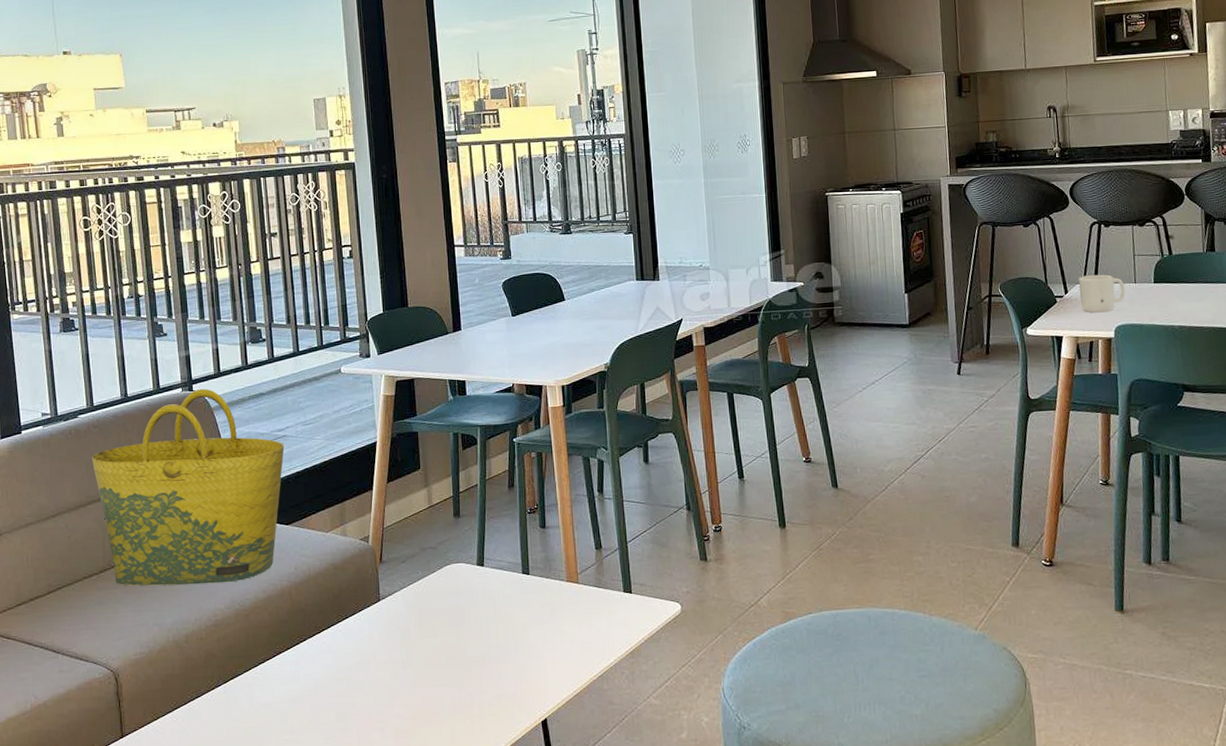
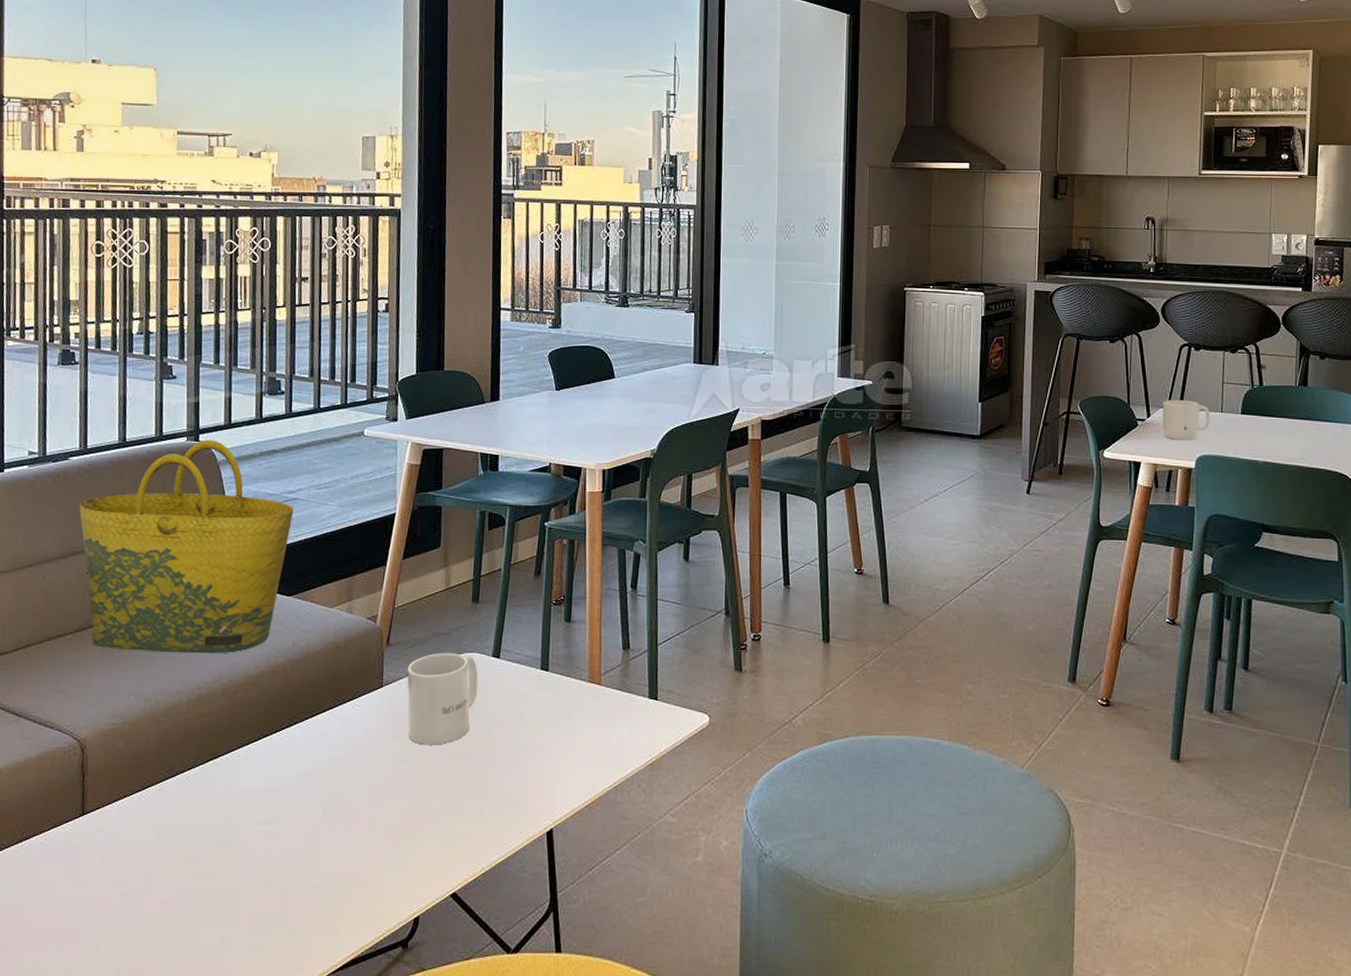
mug: none [401,564,467,651] -> present [407,652,479,745]

